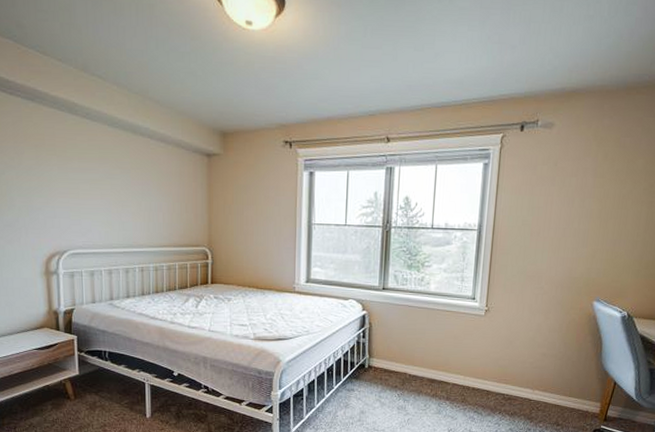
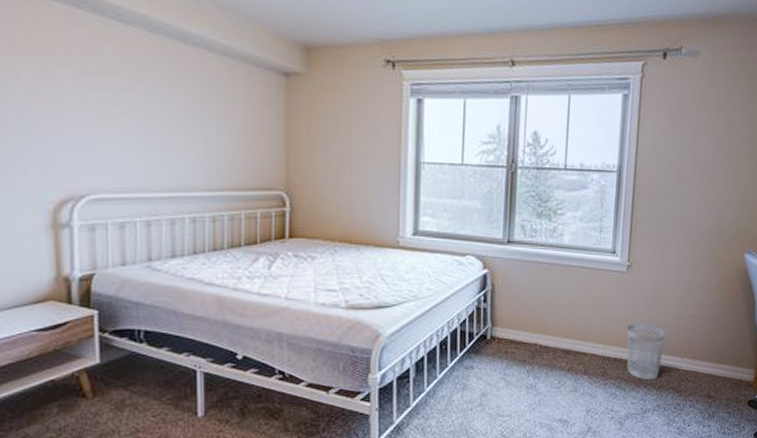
wastebasket: none [483,359,519,408] -> present [626,324,666,381]

